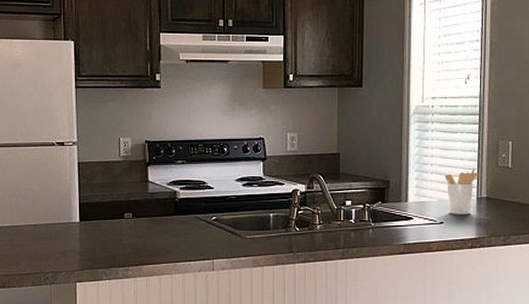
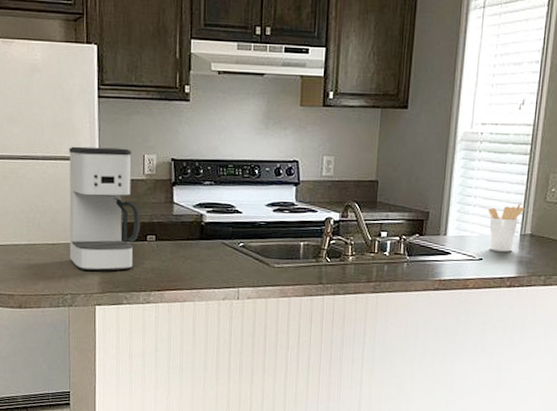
coffee maker: none [49,133,118,249] -> present [69,146,141,271]

